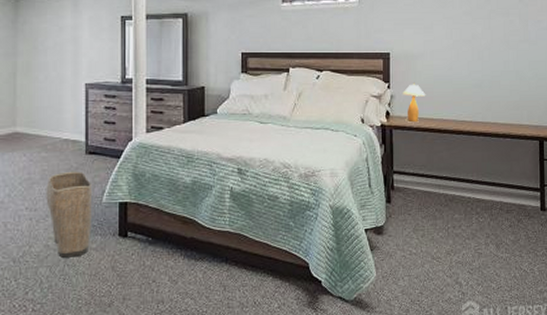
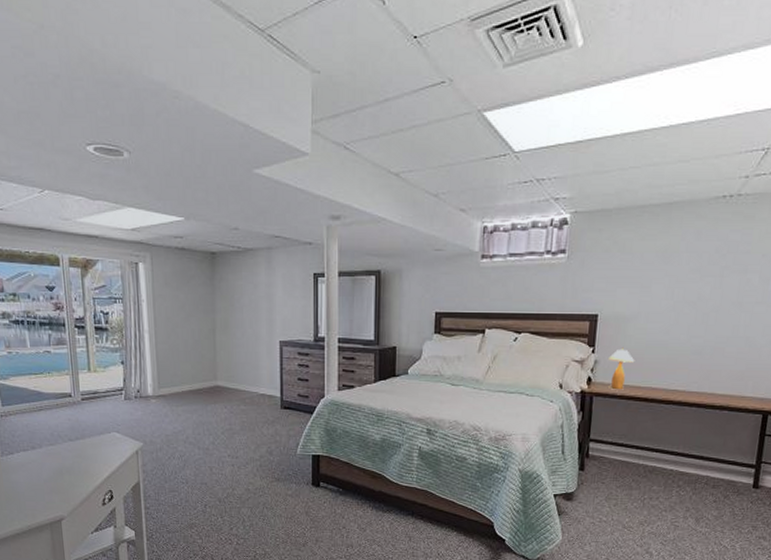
laundry basket: present [46,171,93,258] -> none [246,424,288,501]

